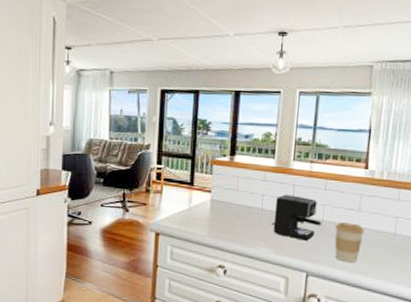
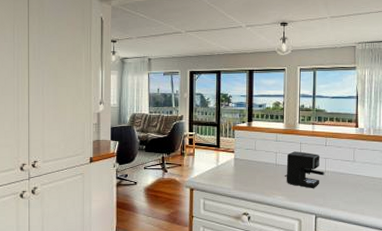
coffee cup: present [334,222,364,263] -> none [335,172,359,204]

